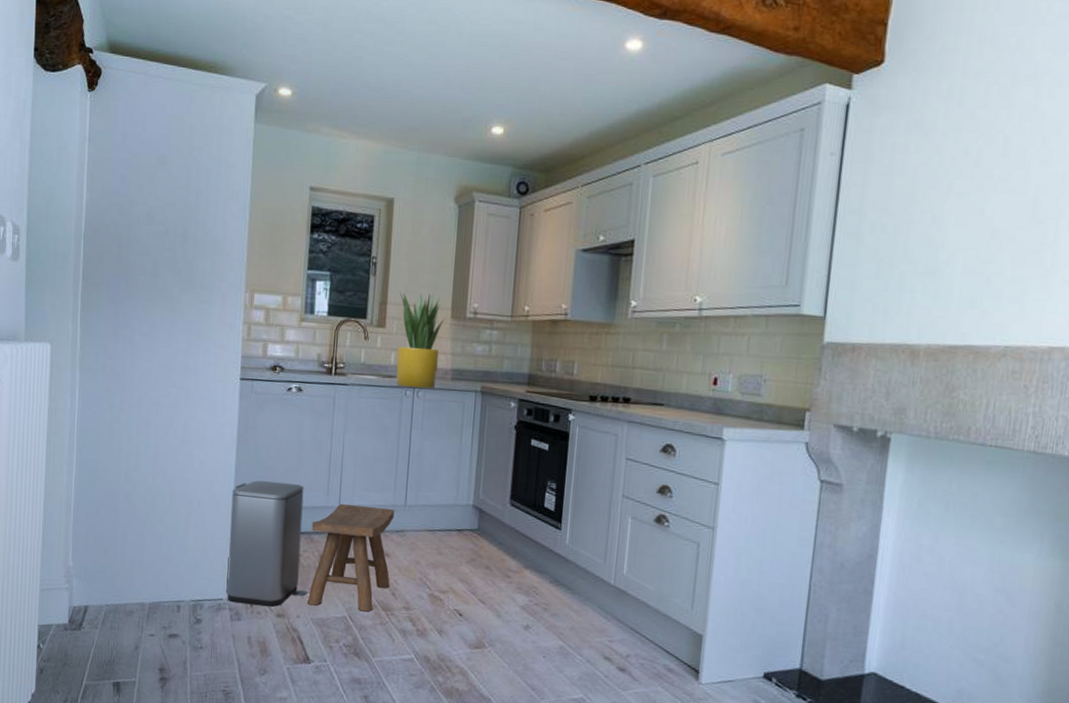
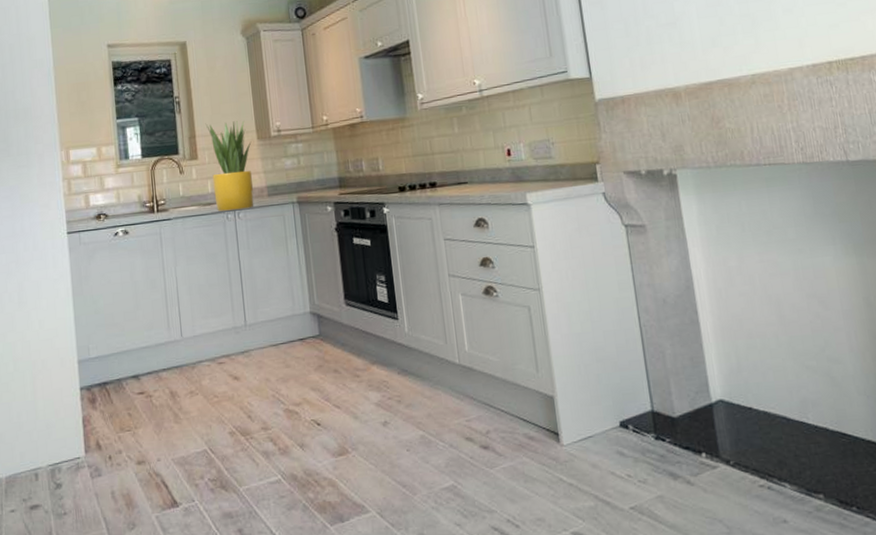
pedal bin: present [227,480,308,607] -> none [74,325,165,459]
stool: present [307,504,394,612] -> none [157,332,245,445]

